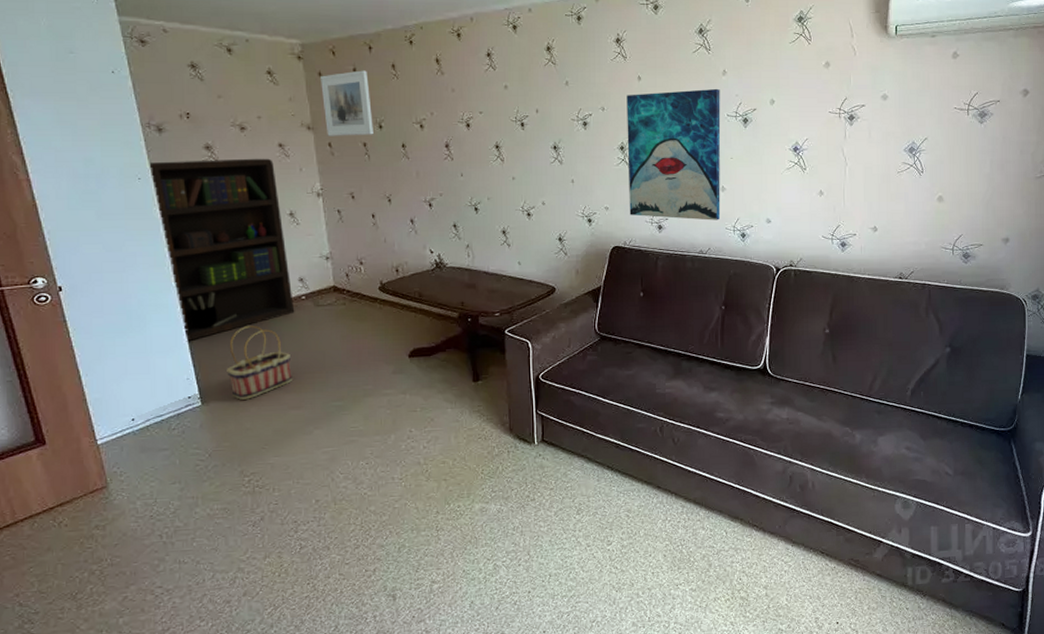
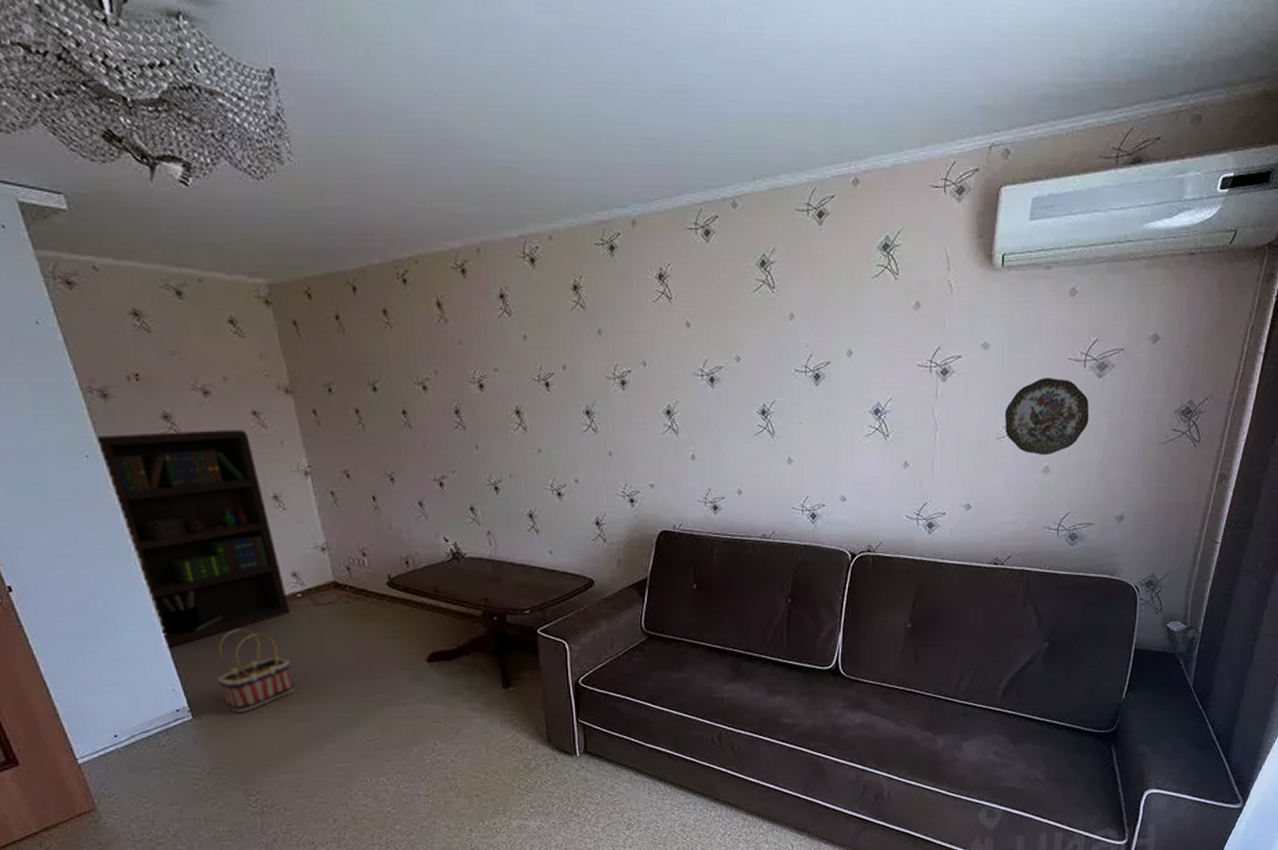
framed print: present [321,70,373,136] -> none [296,317,367,401]
wall art: present [626,88,721,221] -> none [673,336,787,499]
decorative plate: none [903,122,974,186] -> present [1004,377,1089,455]

